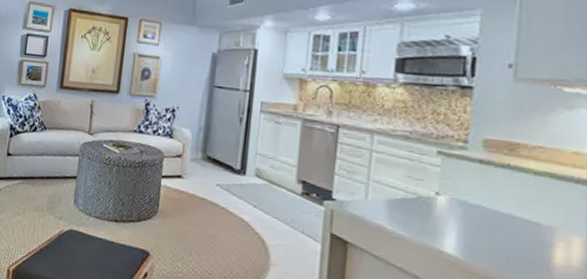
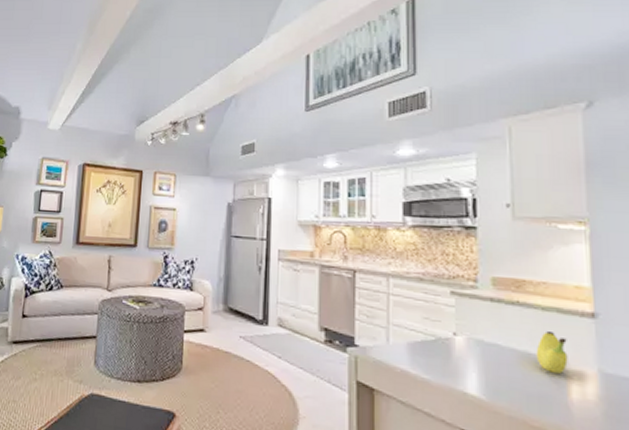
fruit: none [521,196,558,239] -> present [536,331,568,374]

